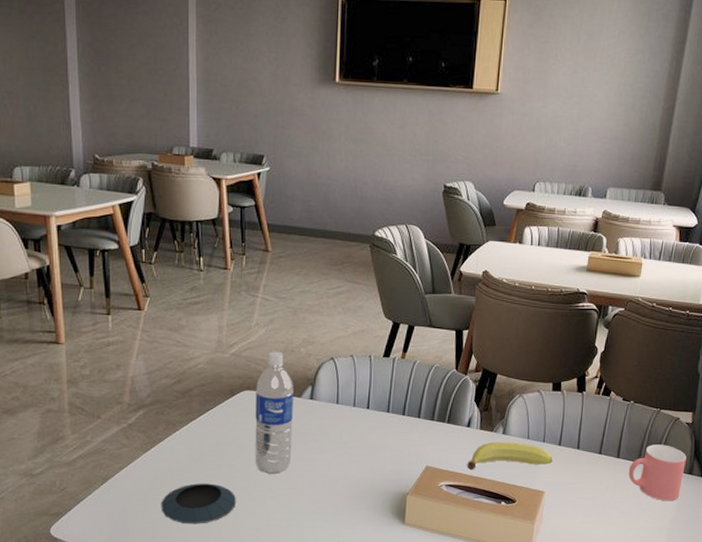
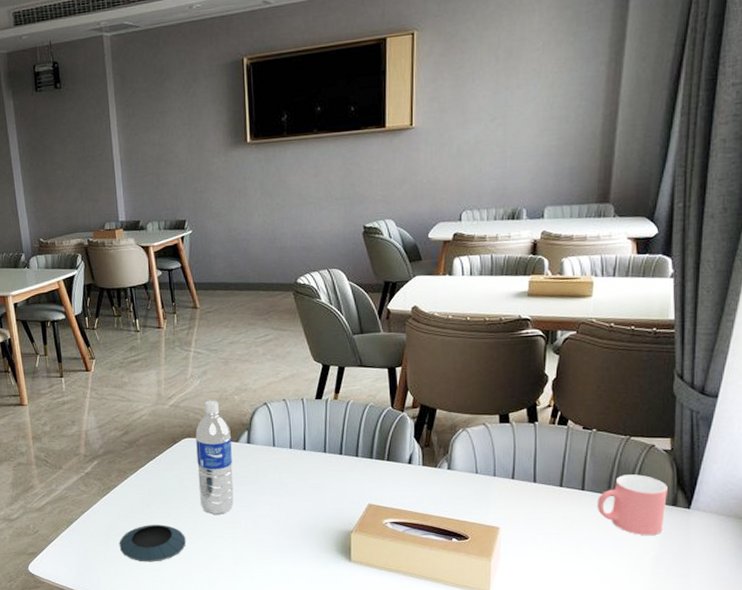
fruit: present [467,441,553,470] -> none [411,477,506,507]

